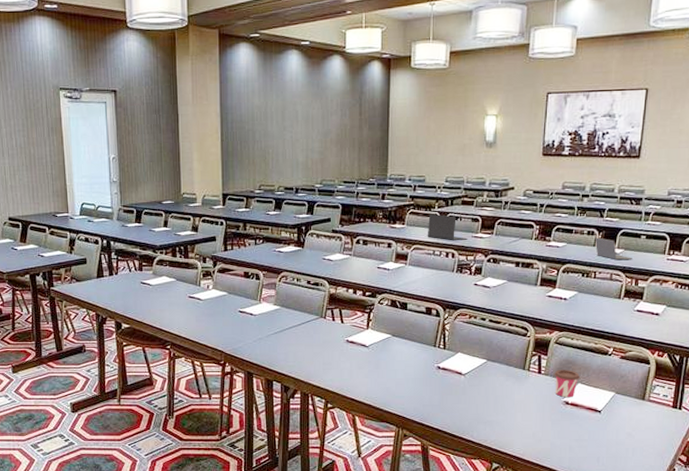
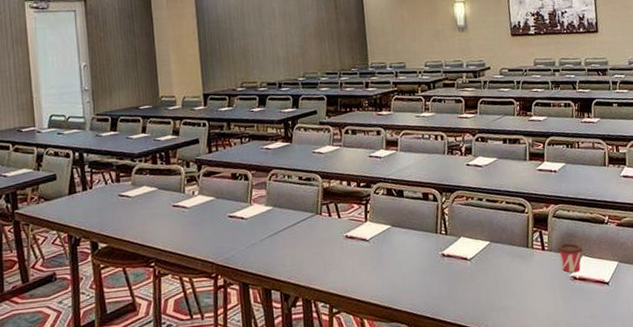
laptop: present [427,213,468,241] -> none [413,98,454,124]
laptop computer: present [595,237,632,261] -> none [572,108,609,129]

